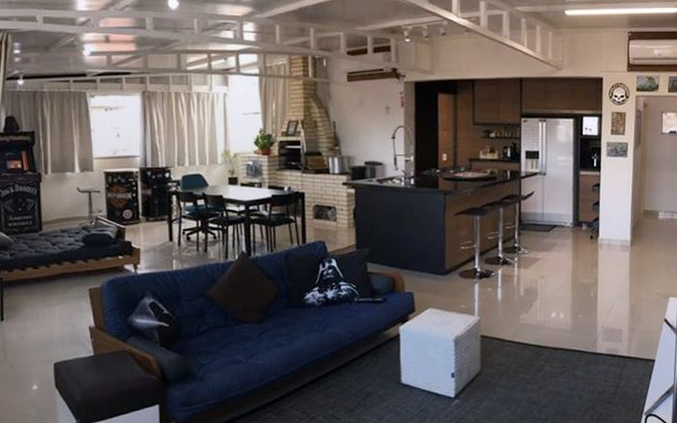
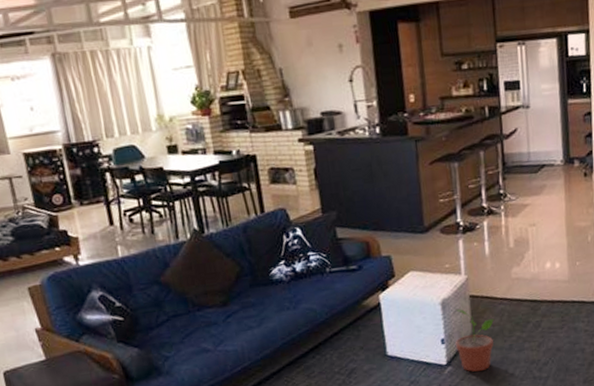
potted plant: none [464,347,502,407] -> present [455,309,495,372]

